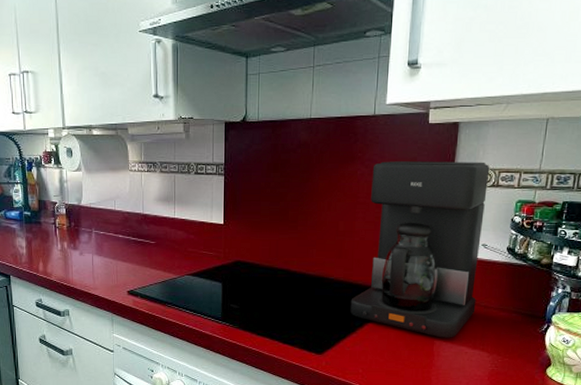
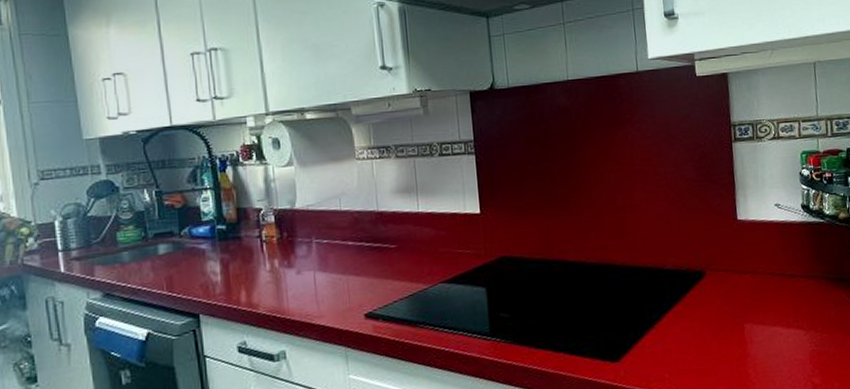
coffee maker: present [350,161,490,338] -> none [642,113,782,320]

